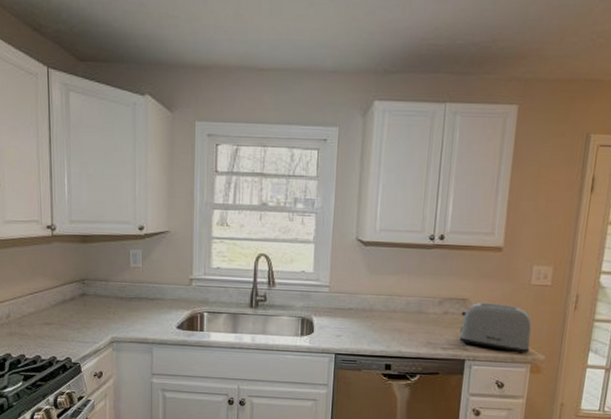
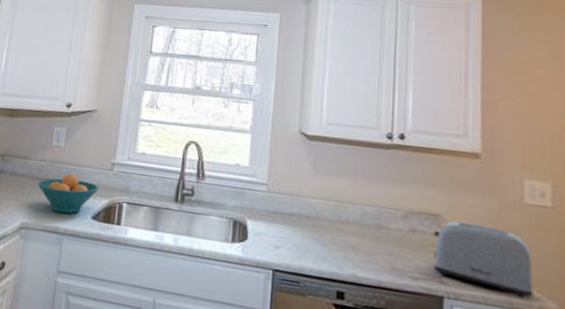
fruit bowl: none [122,291,180,326] -> present [37,173,99,214]

